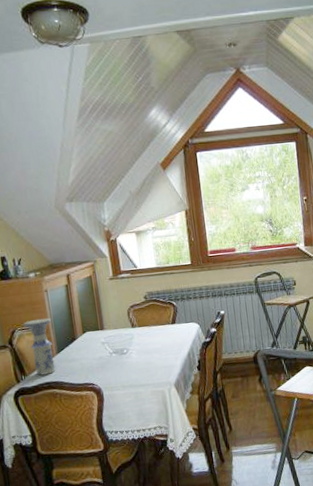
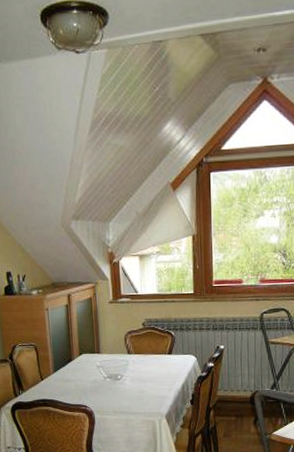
vase: present [23,318,56,376] -> none [24,336,51,393]

